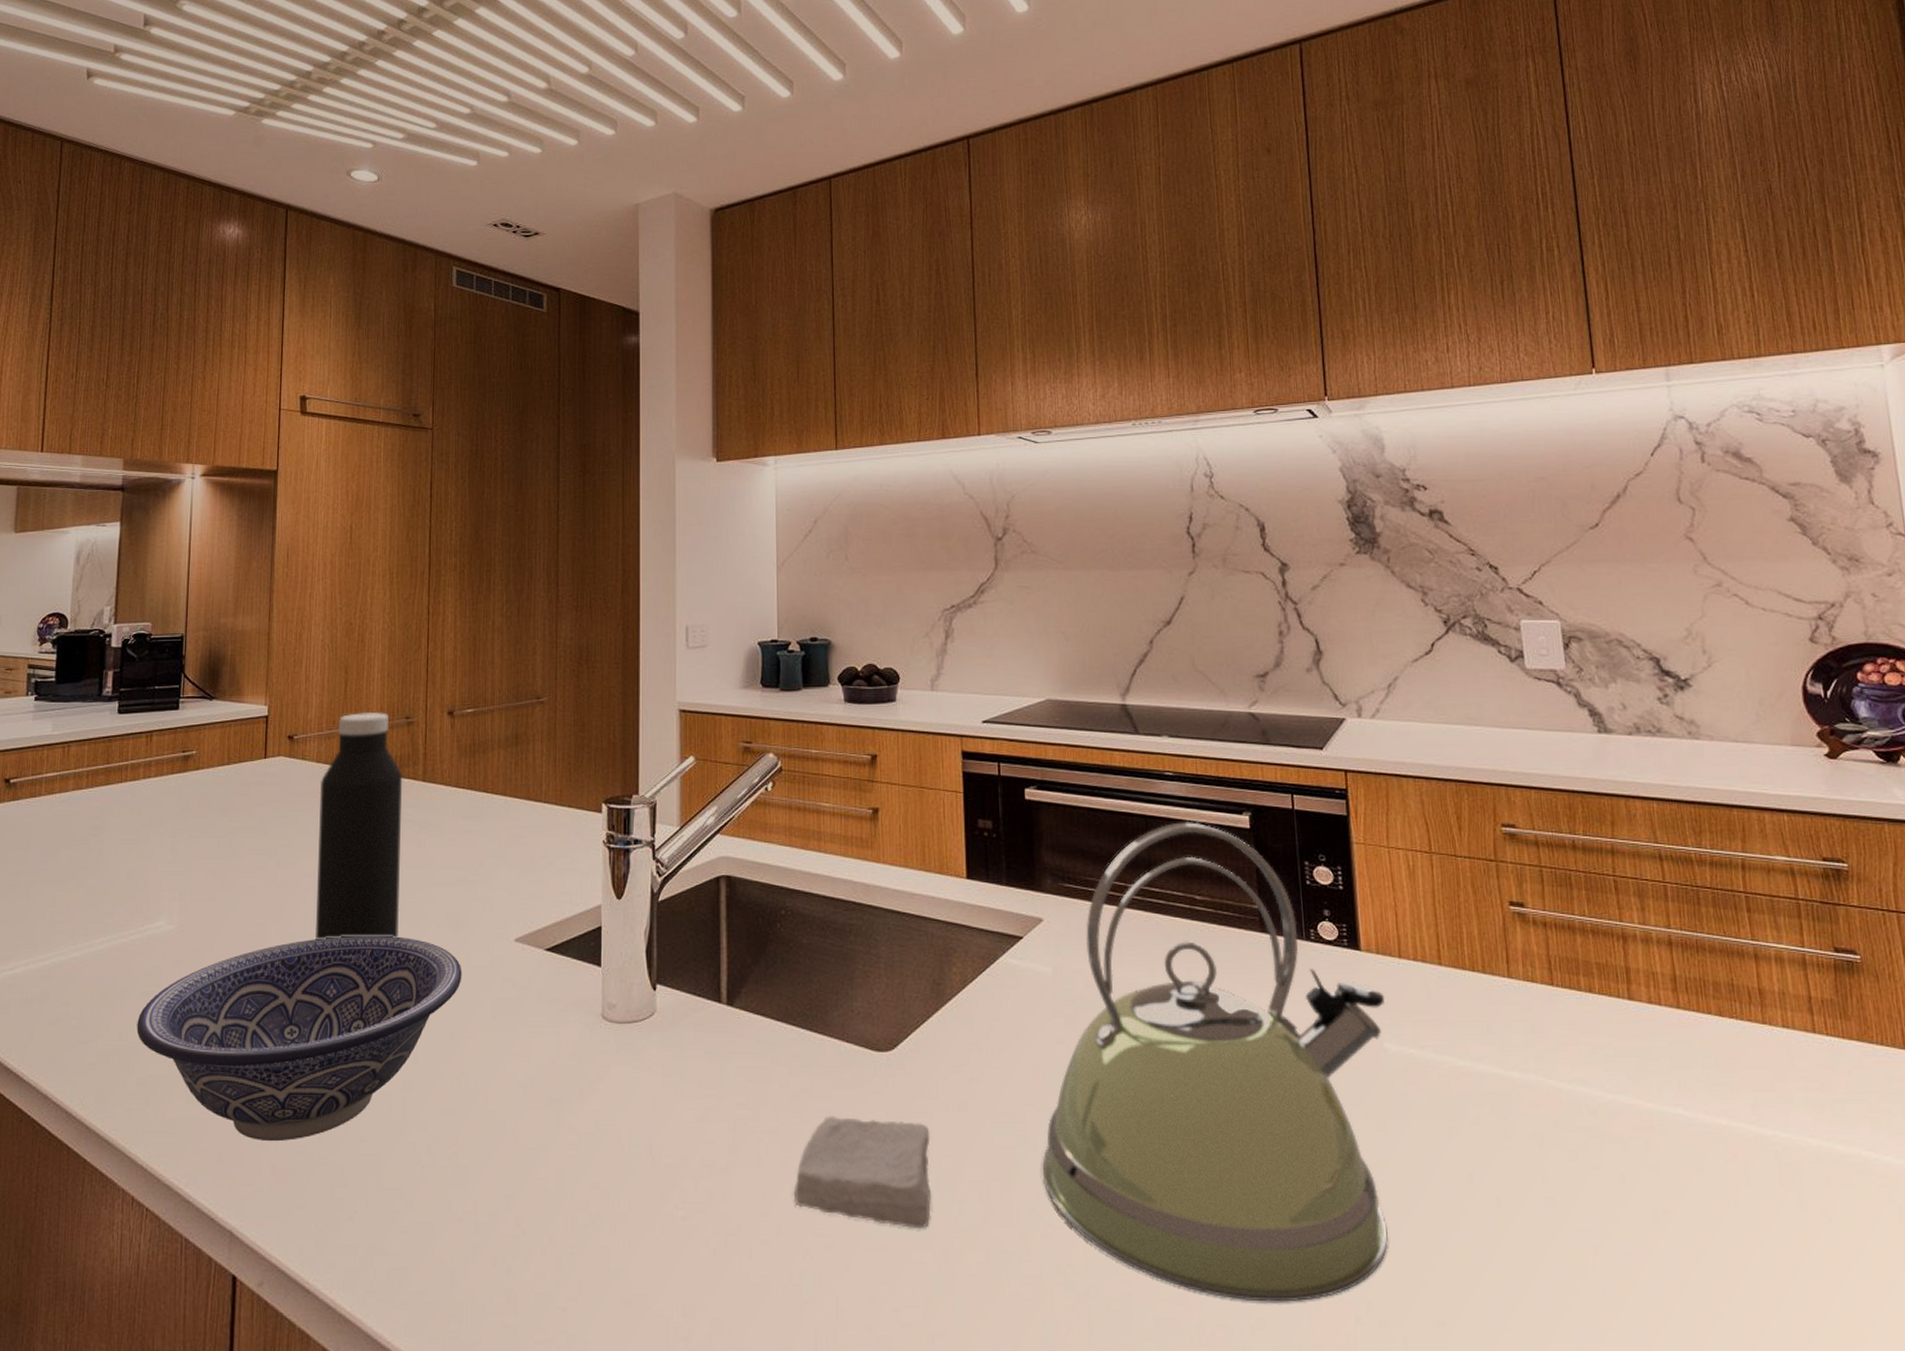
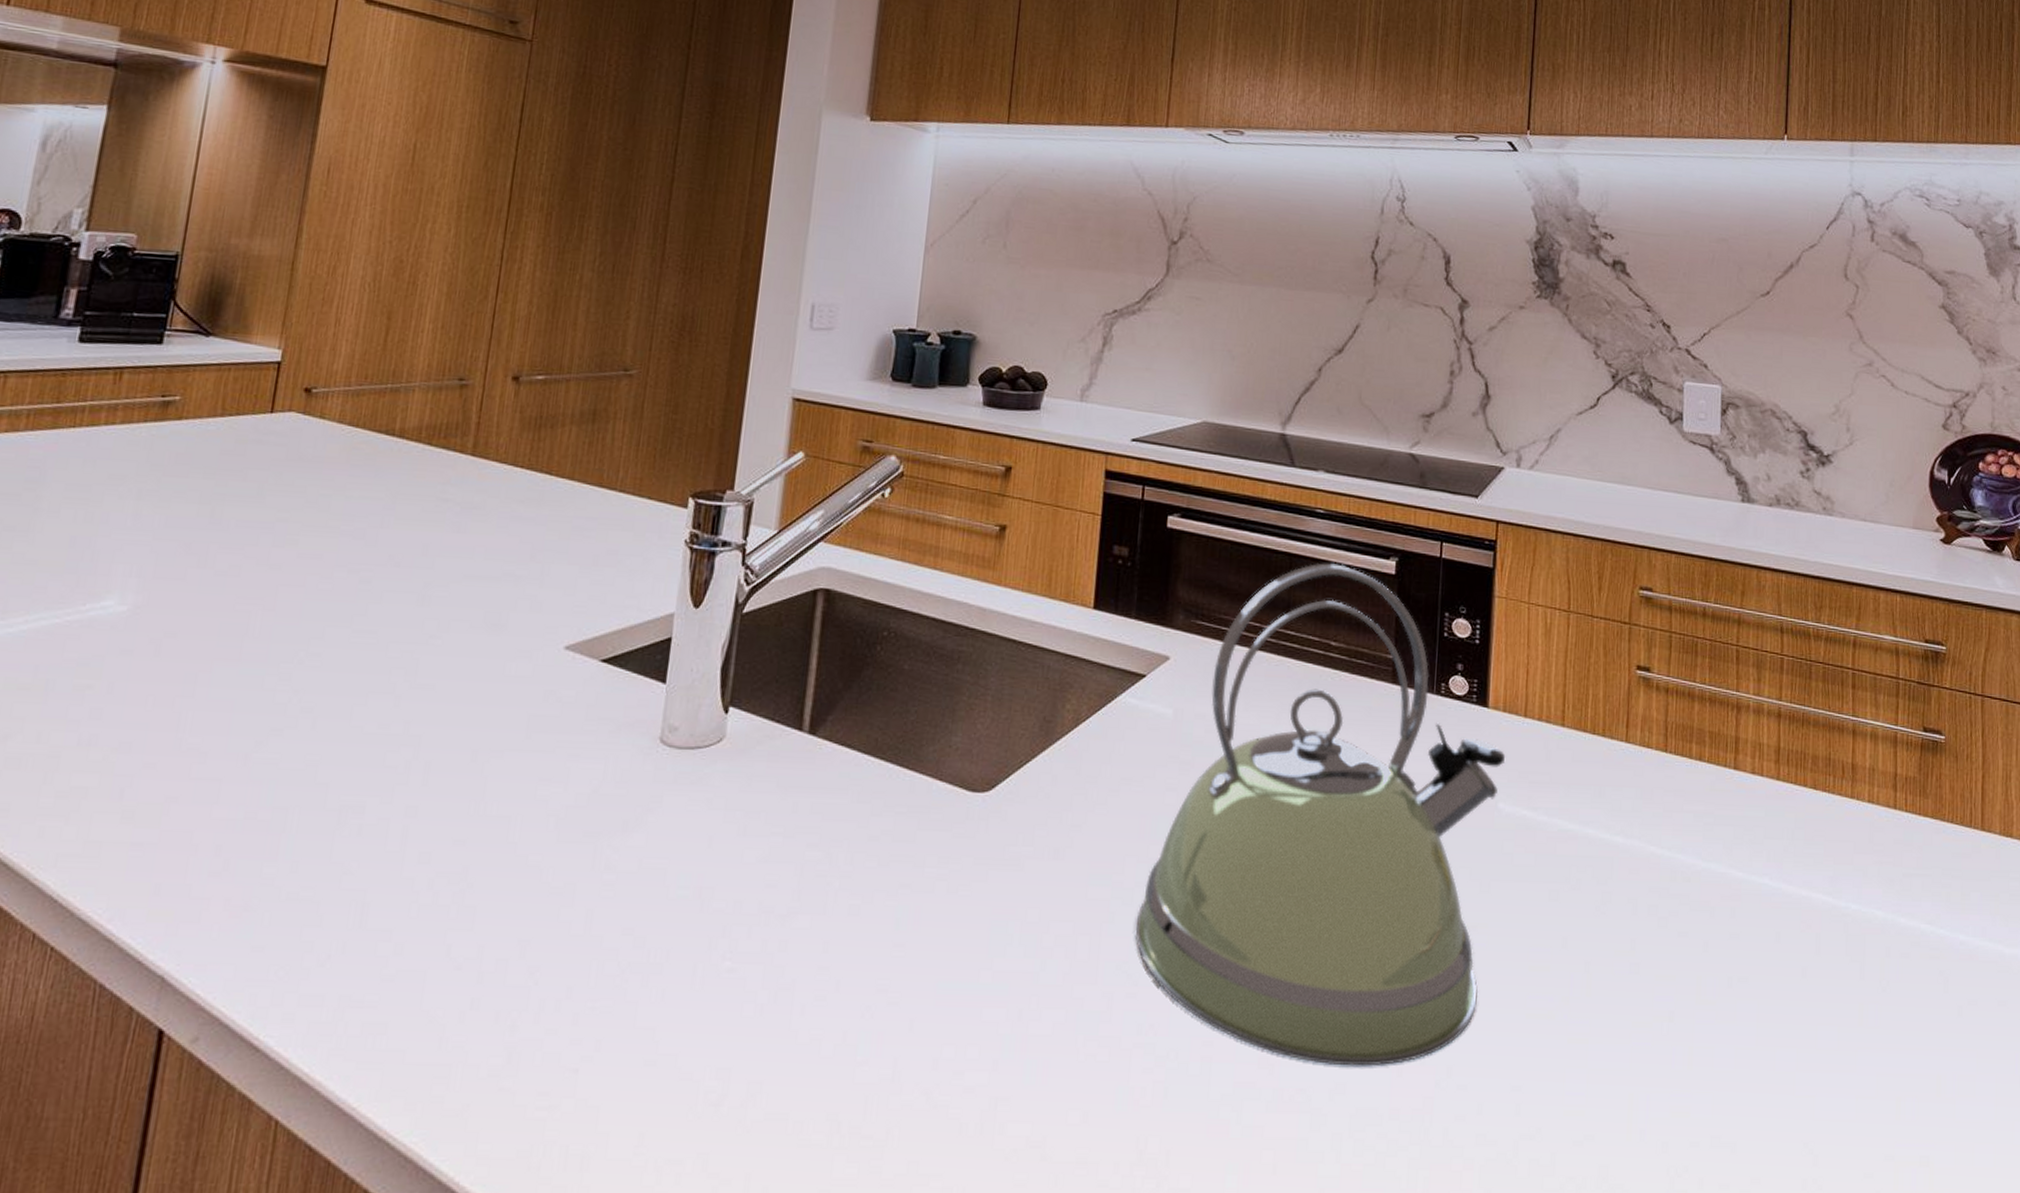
decorative bowl: present [136,935,462,1142] -> none [61,631,496,872]
water bottle: present [316,711,402,940] -> none [313,367,447,637]
soap bar: present [793,1115,932,1228] -> none [859,860,1020,985]

